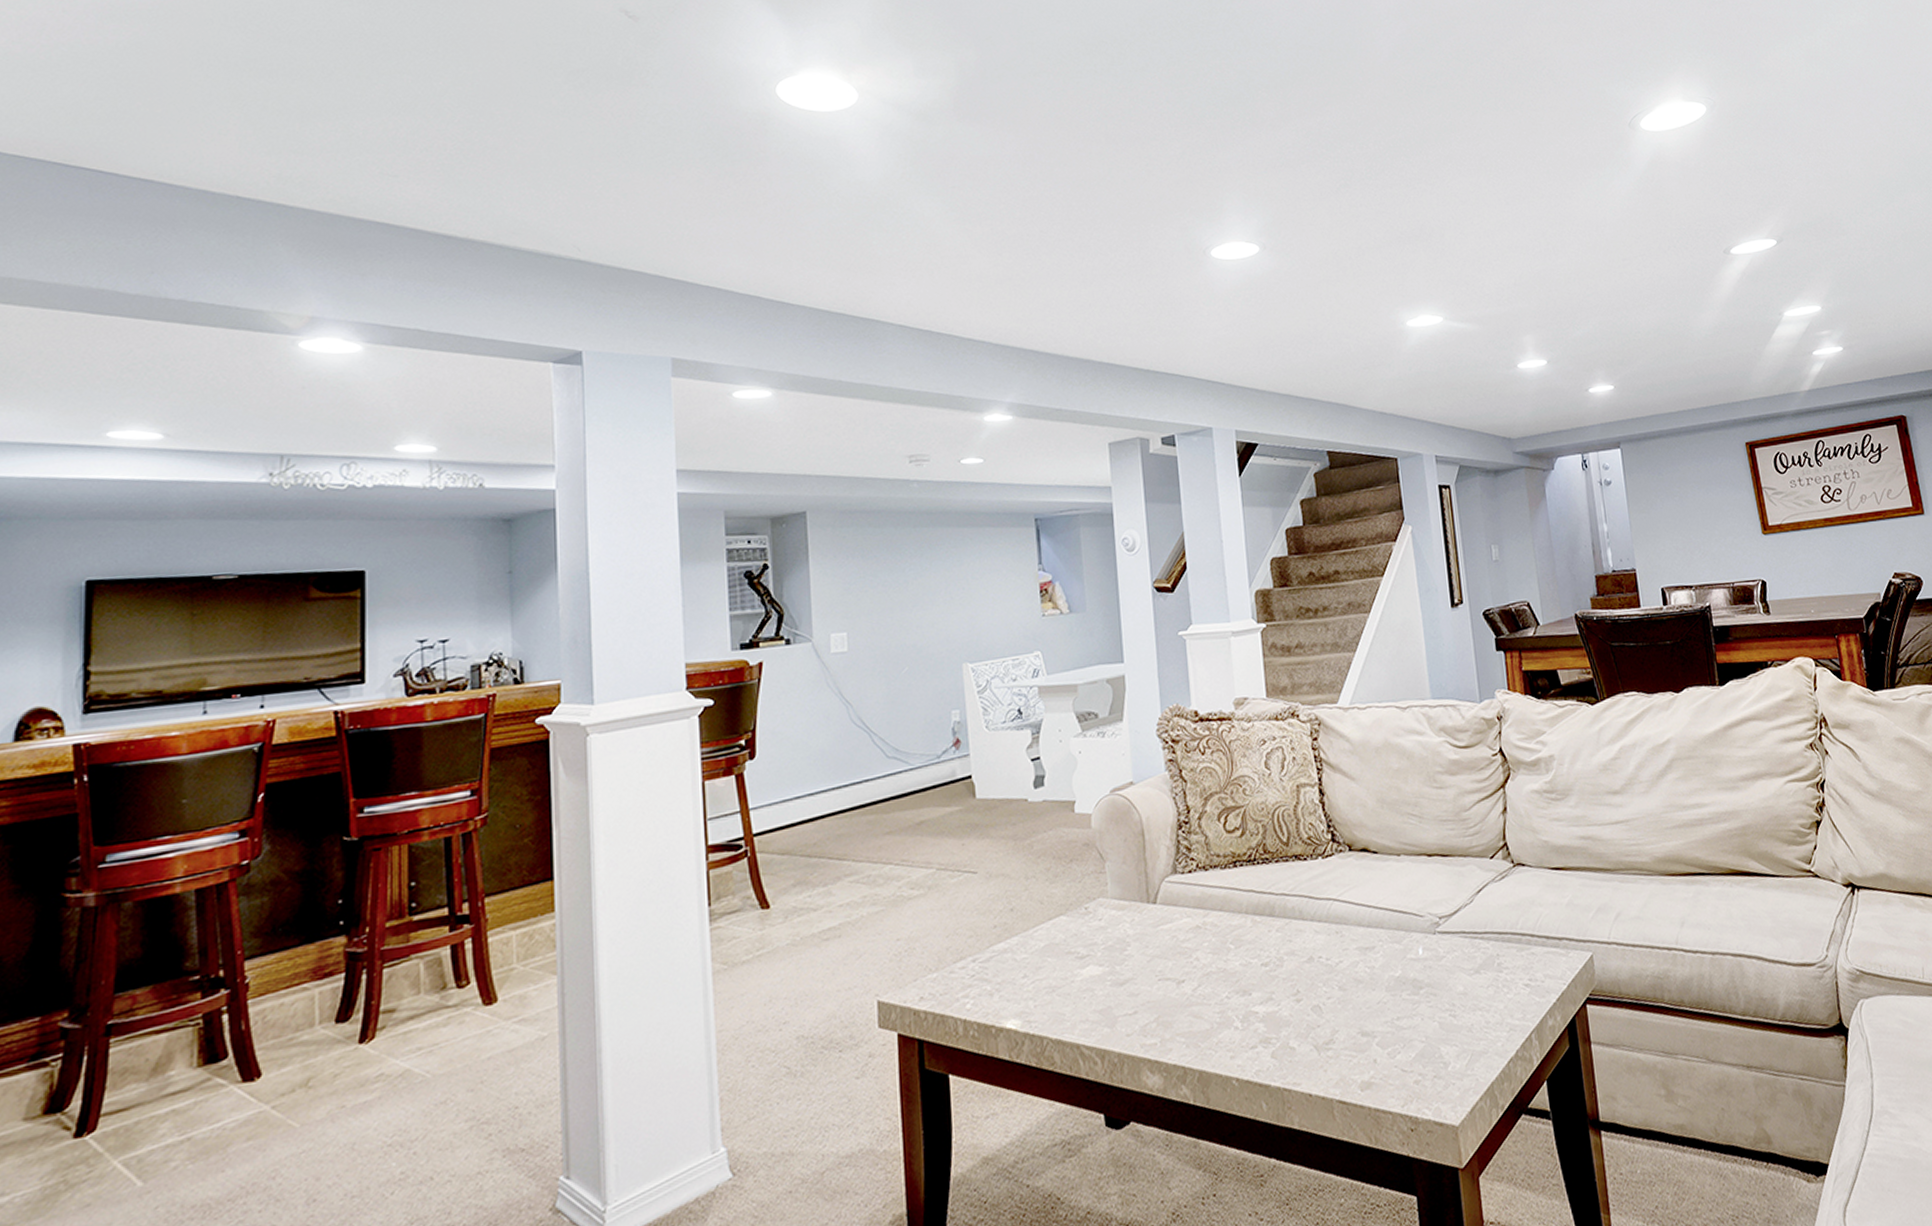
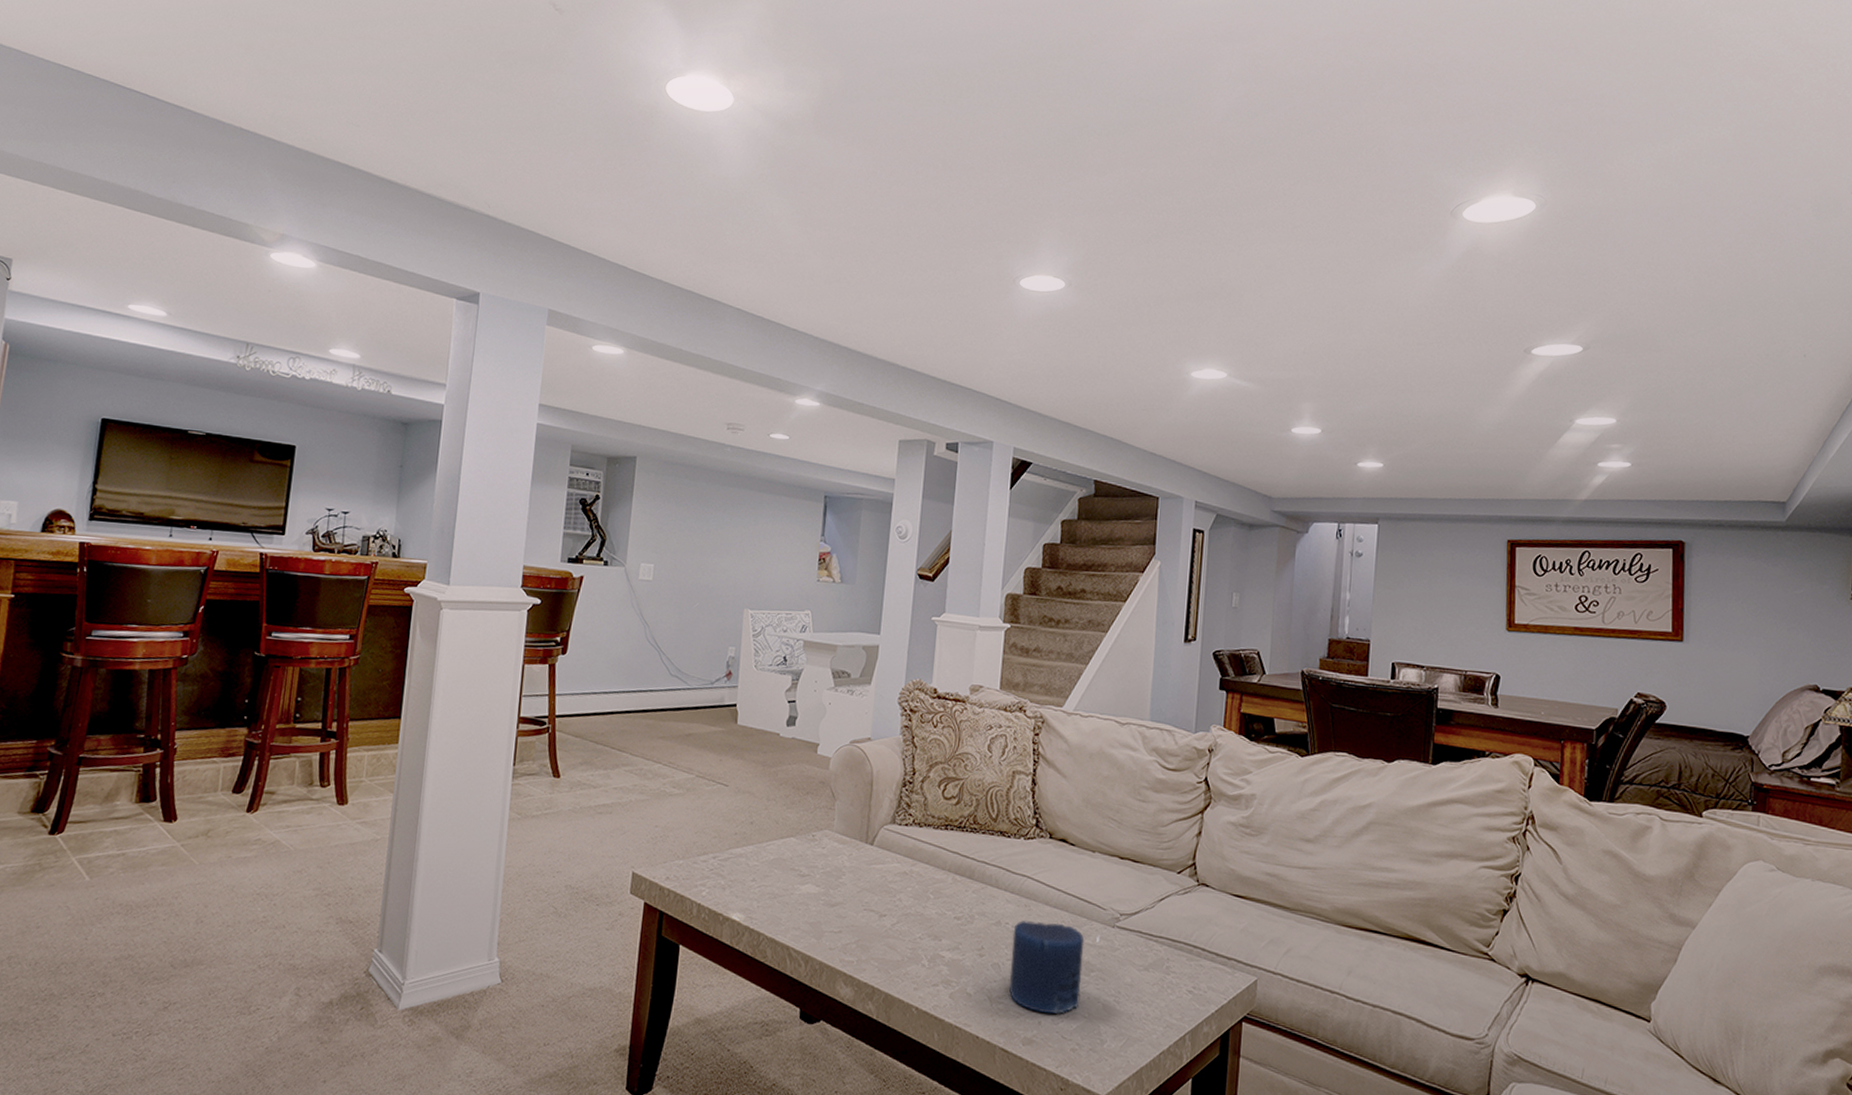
candle: none [1328,942,1414,1050] -> present [1008,920,1085,1014]

